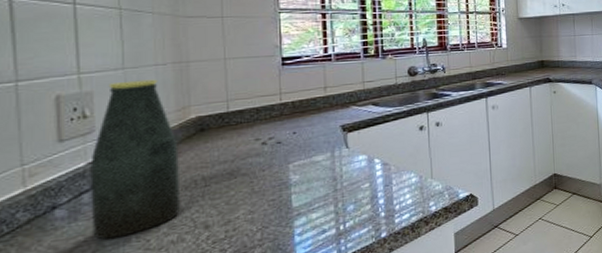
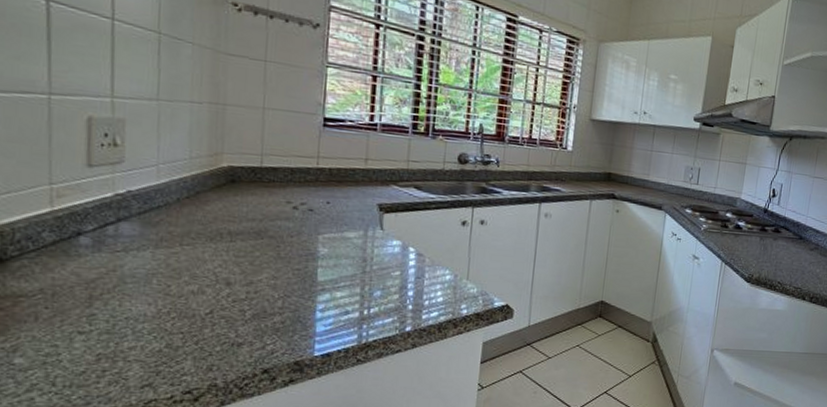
bottle: present [90,79,181,240] -> none [115,113,207,277]

